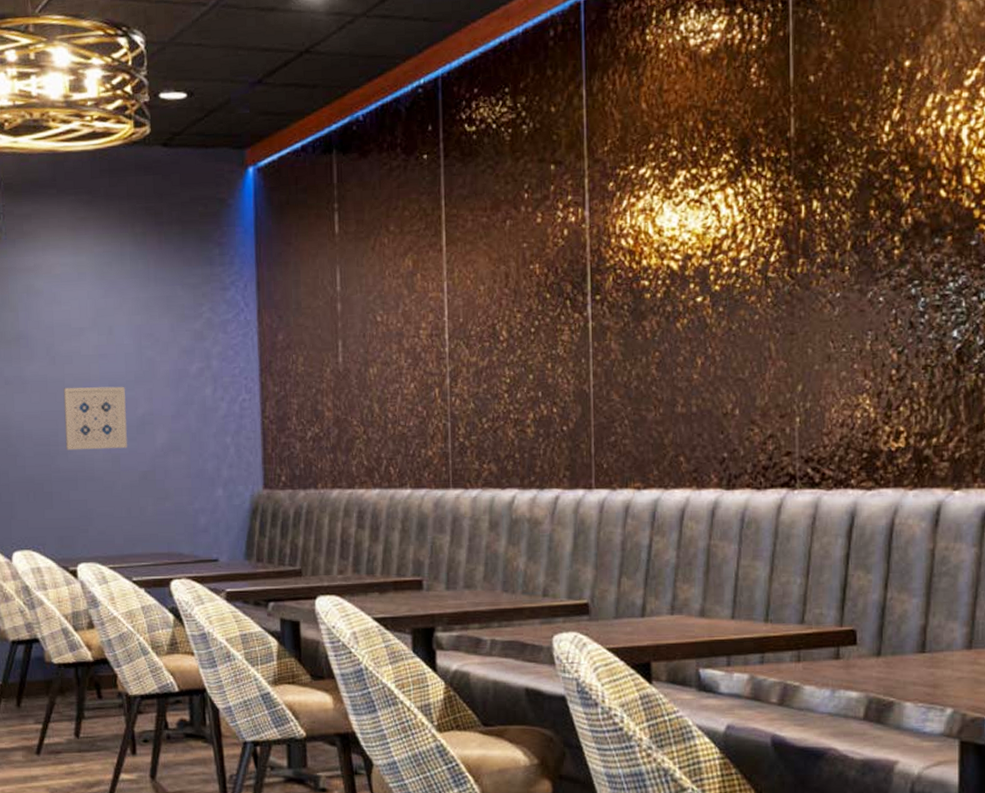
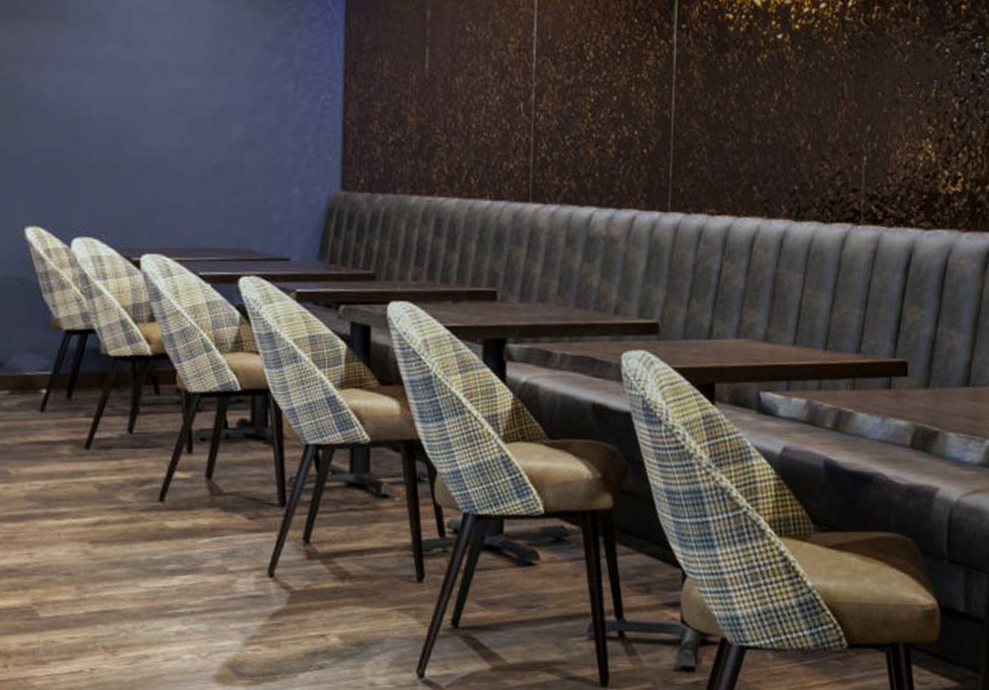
wall art: present [63,386,127,451] -> none [136,72,202,140]

